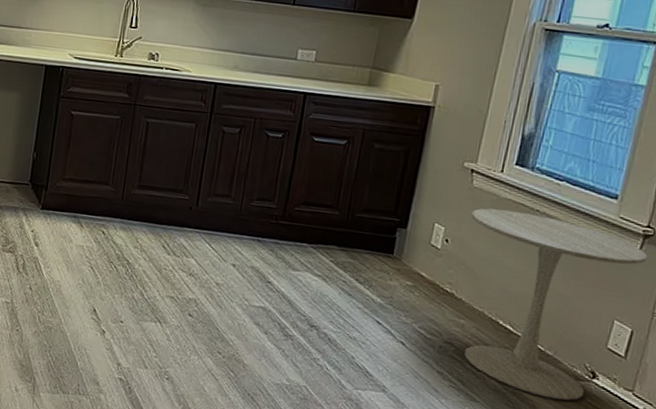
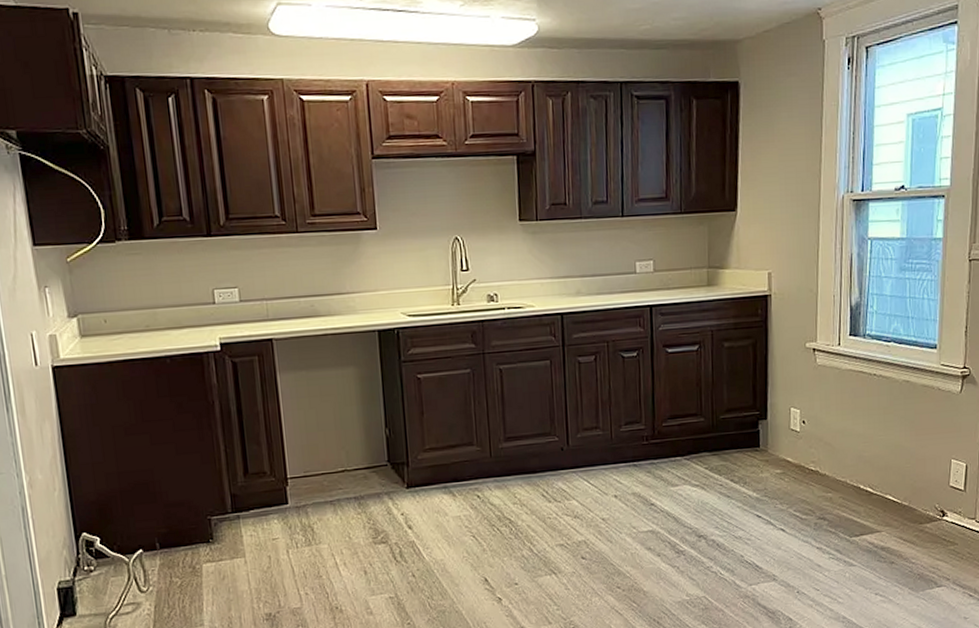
side table: present [464,208,648,401] -> none [820,378,968,546]

